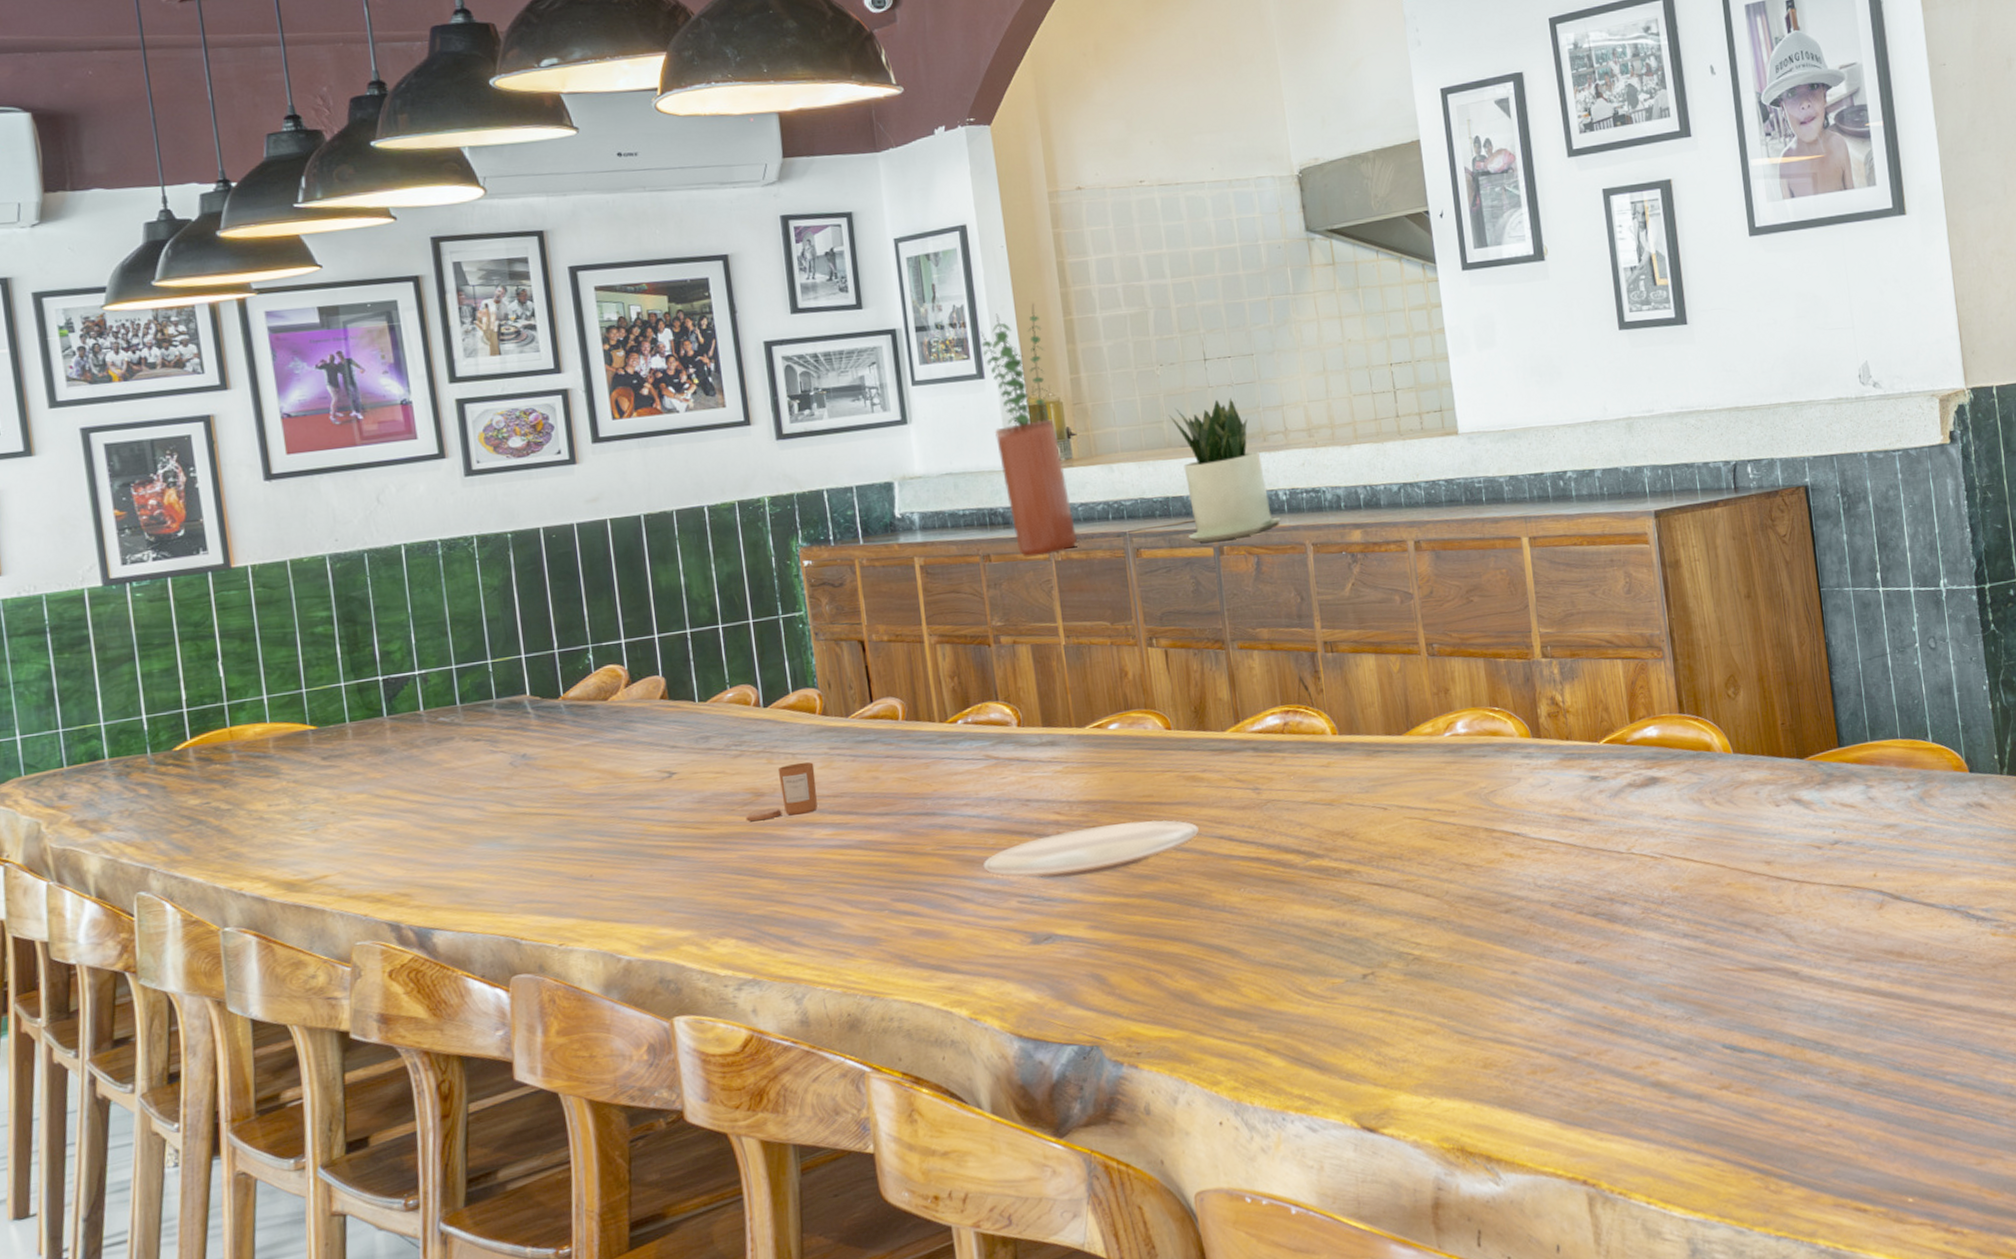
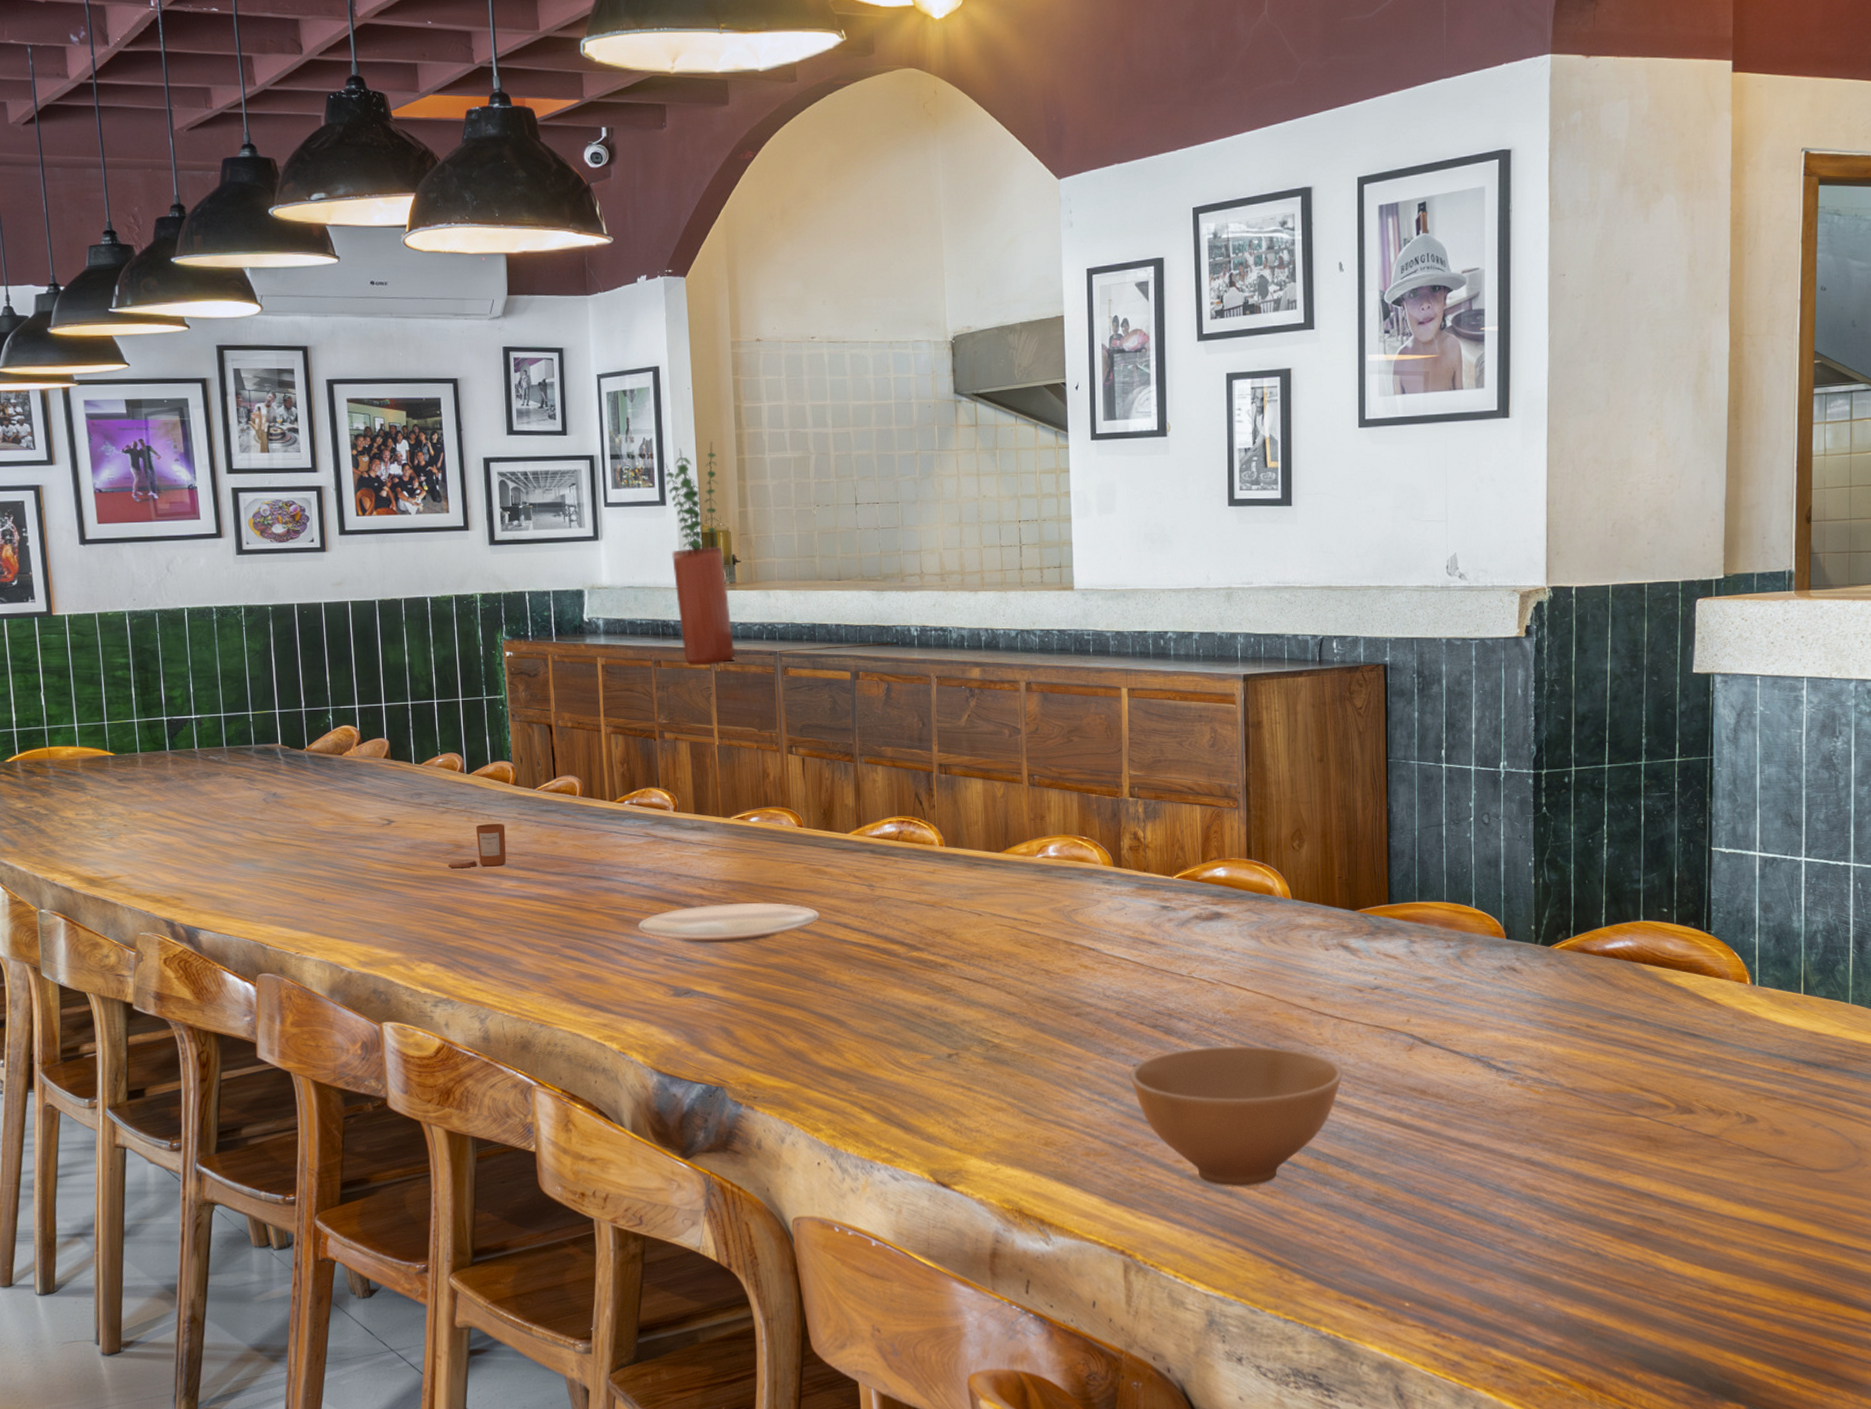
planter: present [1168,397,1281,544] -> none [821,540,911,668]
bowl: none [1572,922,1812,1090] -> present [1129,1046,1344,1186]

